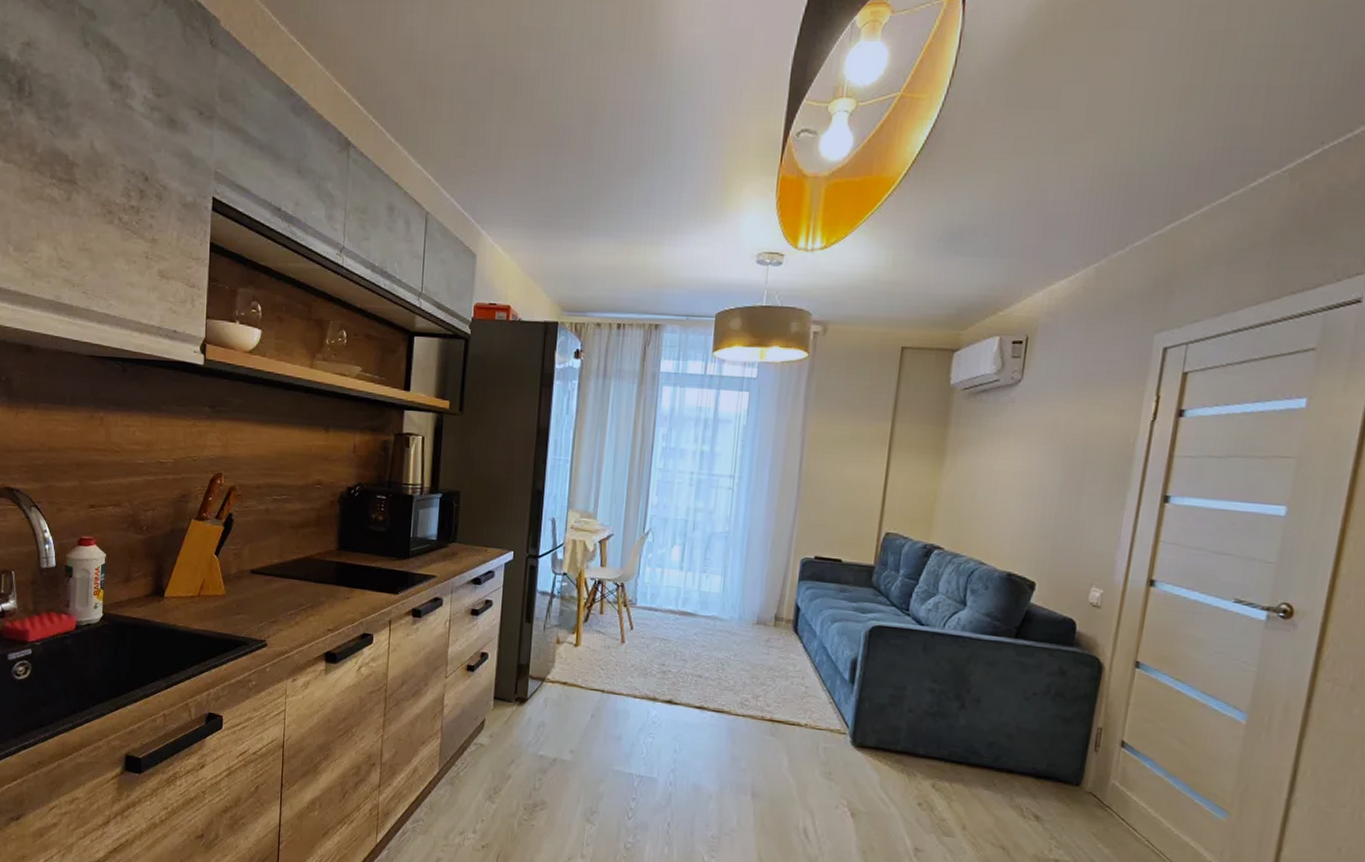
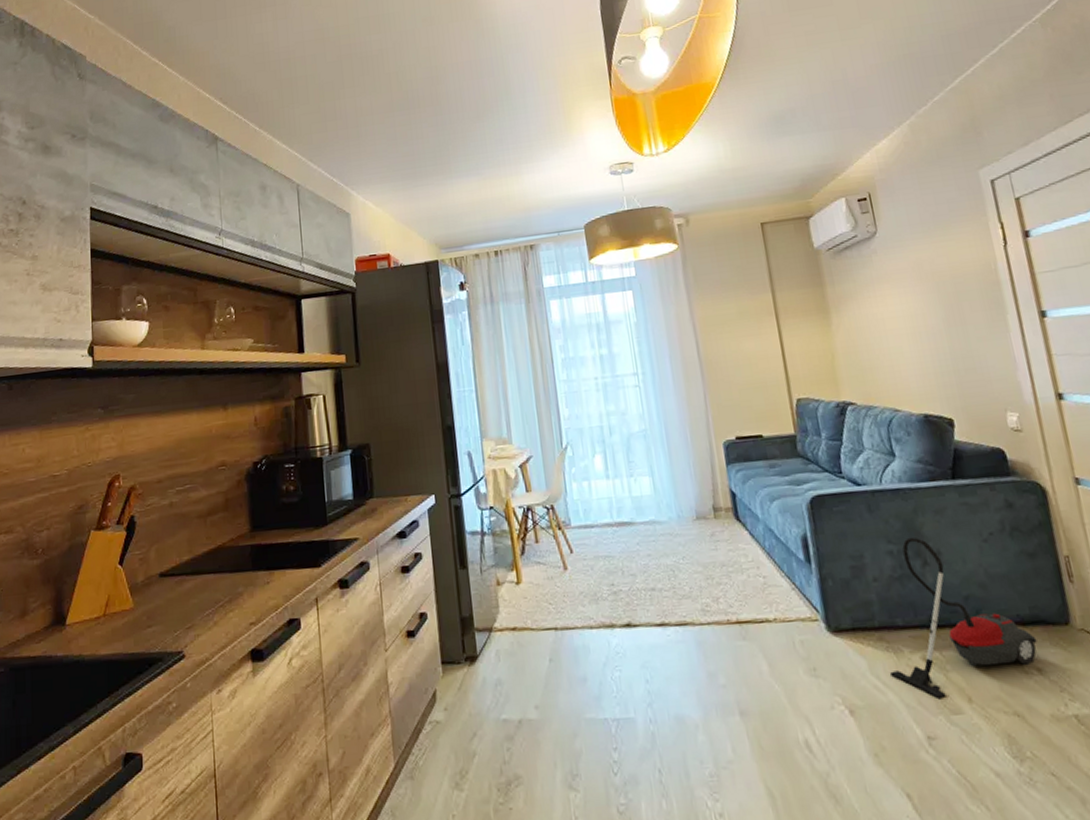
vacuum cleaner: none [897,681,1044,822] -> present [889,537,1038,700]

